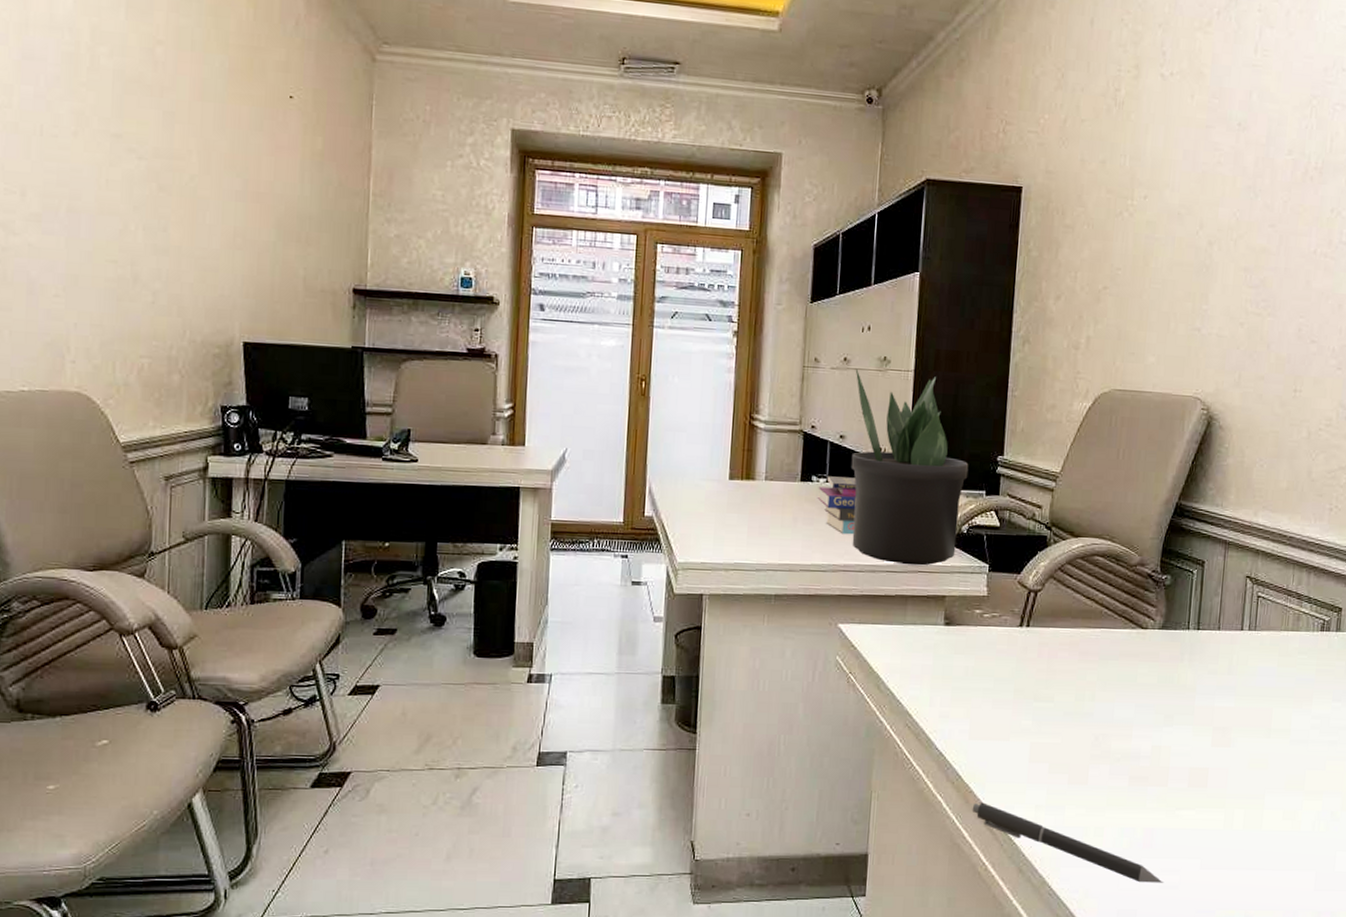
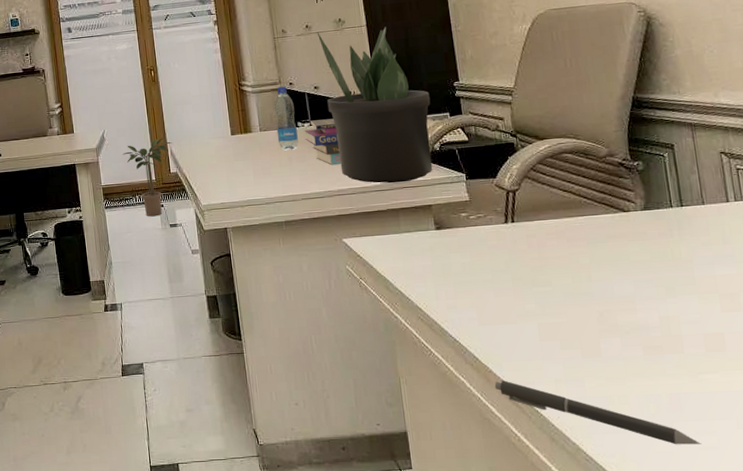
potted plant: none [585,468,653,569] -> present [122,136,172,217]
bottle: none [784,428,812,509] -> present [274,86,299,151]

